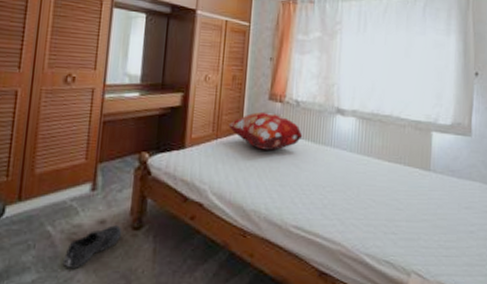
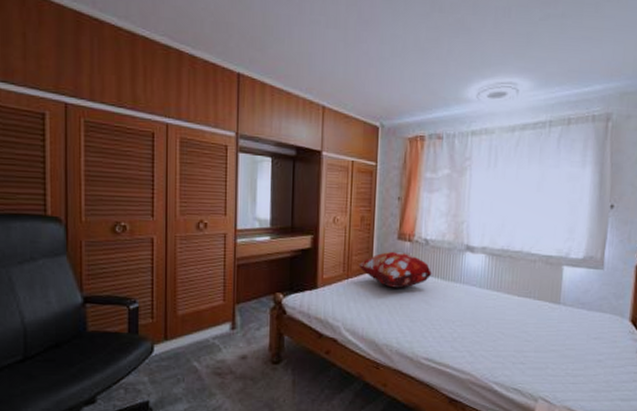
shoe: present [62,225,122,268] -> none [210,360,263,398]

